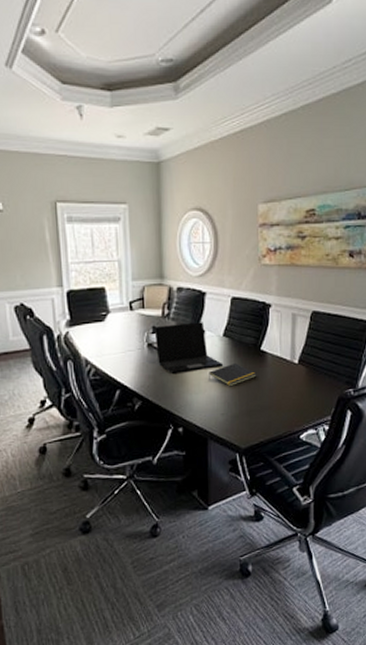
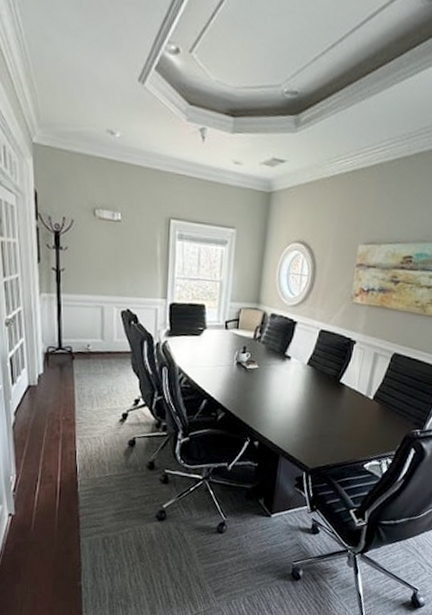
laptop: present [154,322,224,373] -> none [244,347,304,393]
notepad: present [209,363,257,387] -> none [288,391,333,412]

